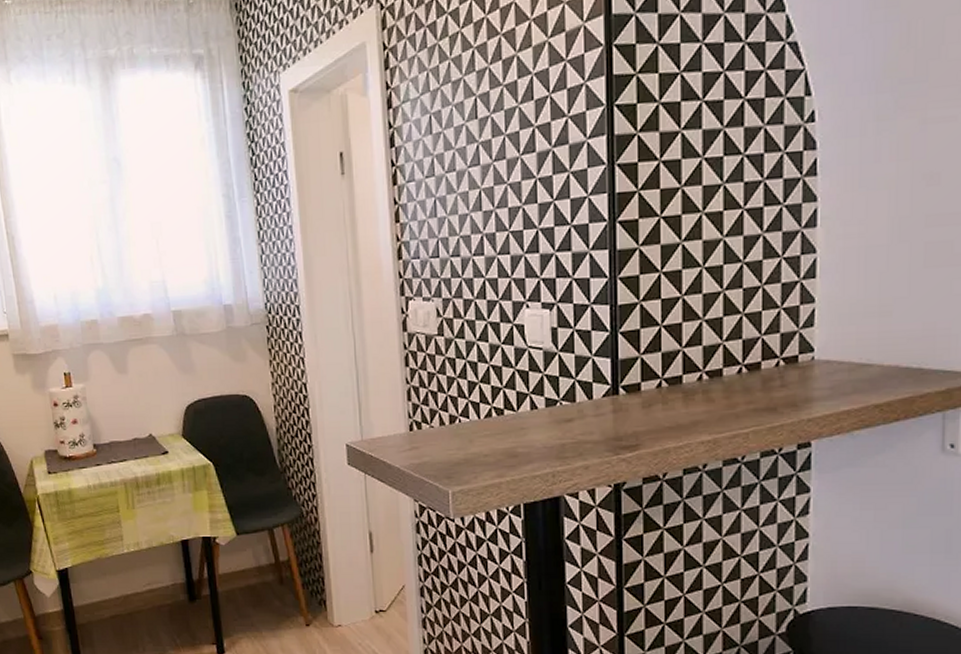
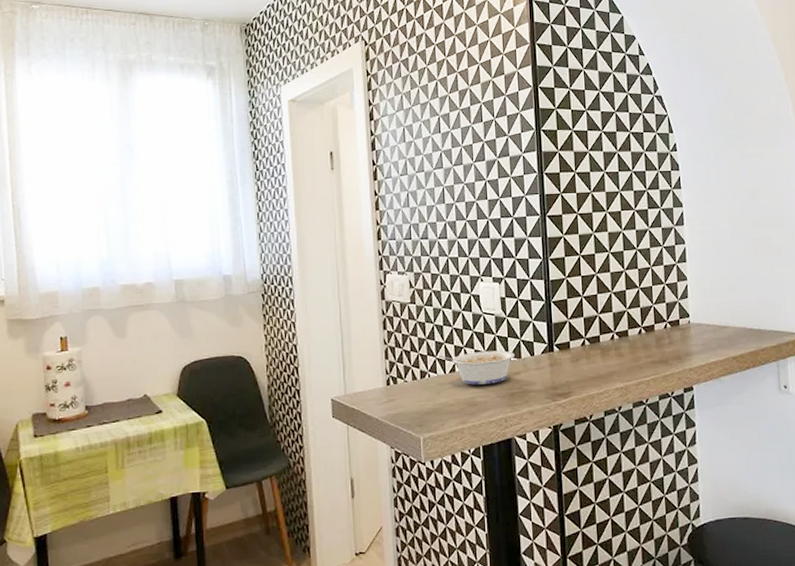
legume: none [472,392,567,433] -> present [439,350,515,385]

